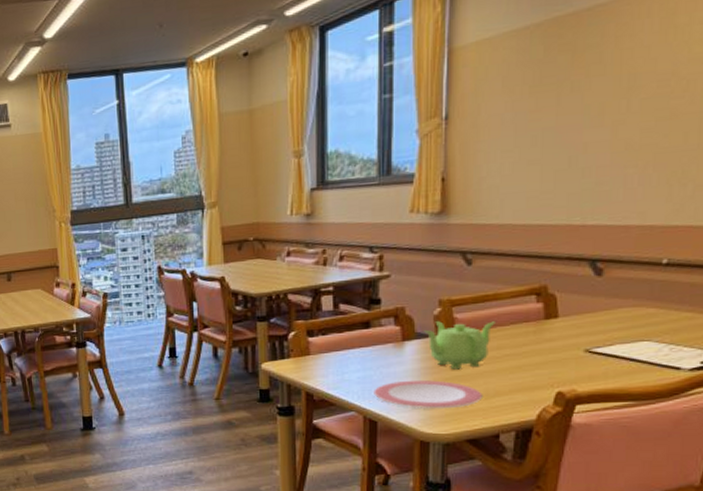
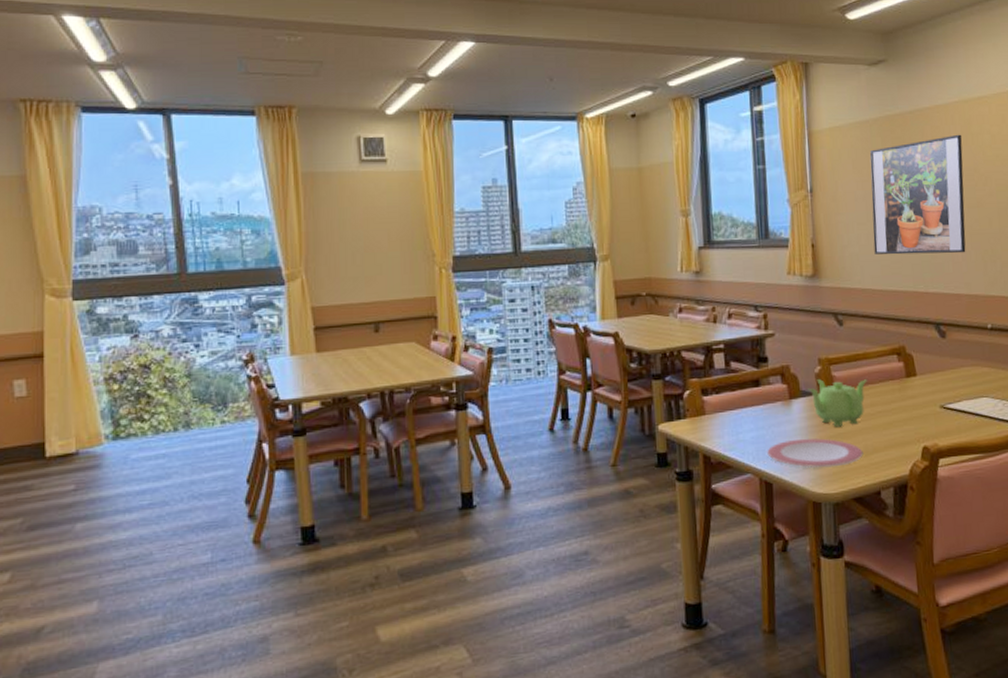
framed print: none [520,29,659,185] -> present [870,134,966,255]

